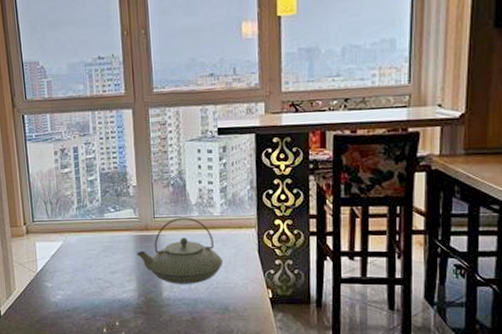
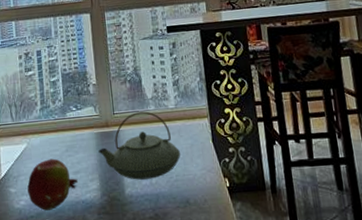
fruit: none [64,257,115,306] -> present [27,158,78,211]

